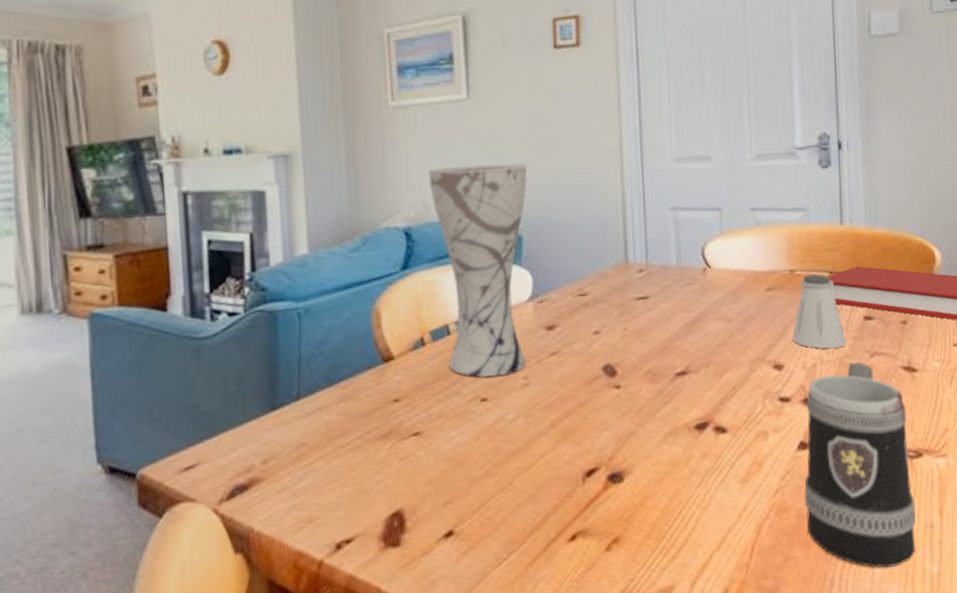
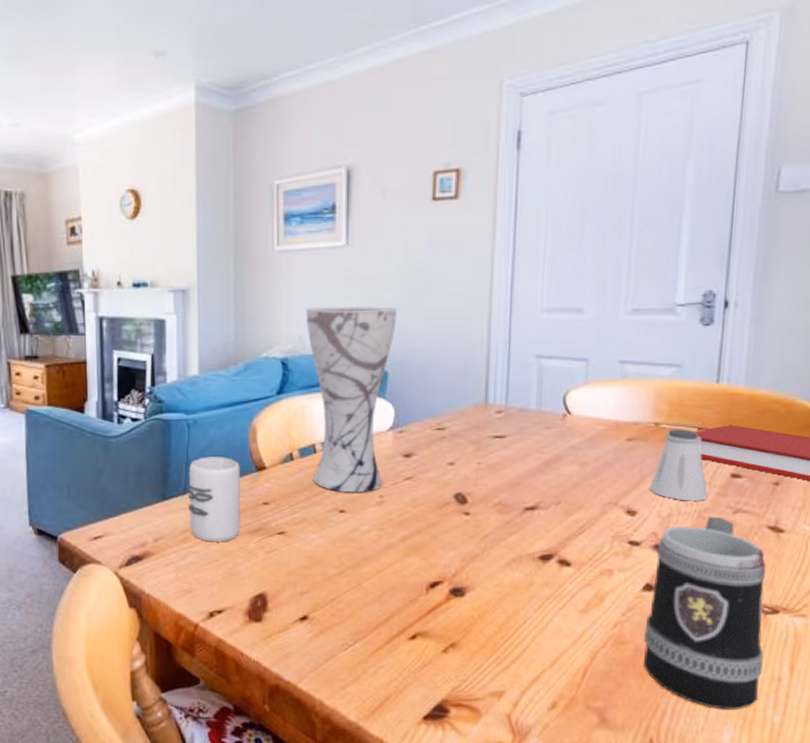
cup: none [302,349,368,456] -> present [188,457,240,542]

